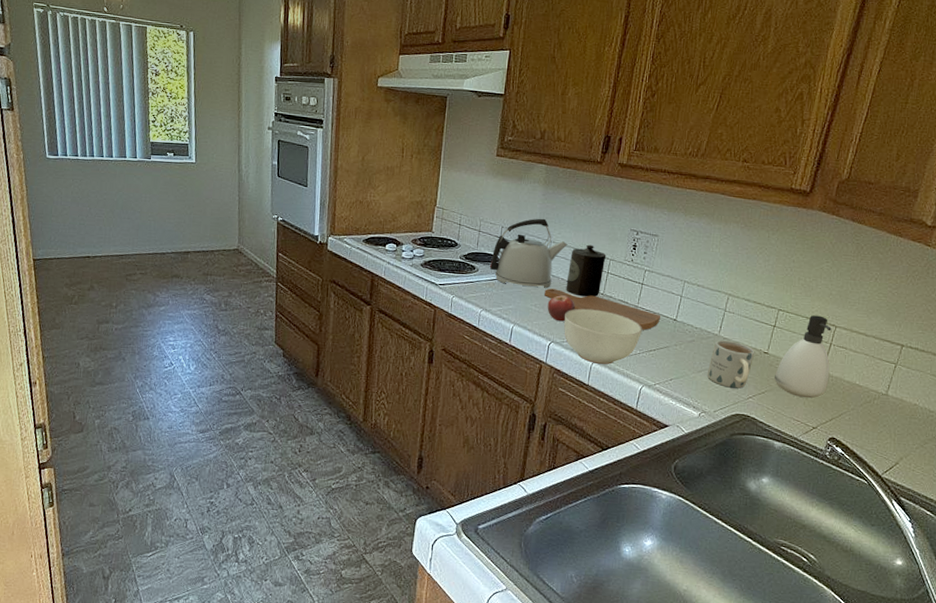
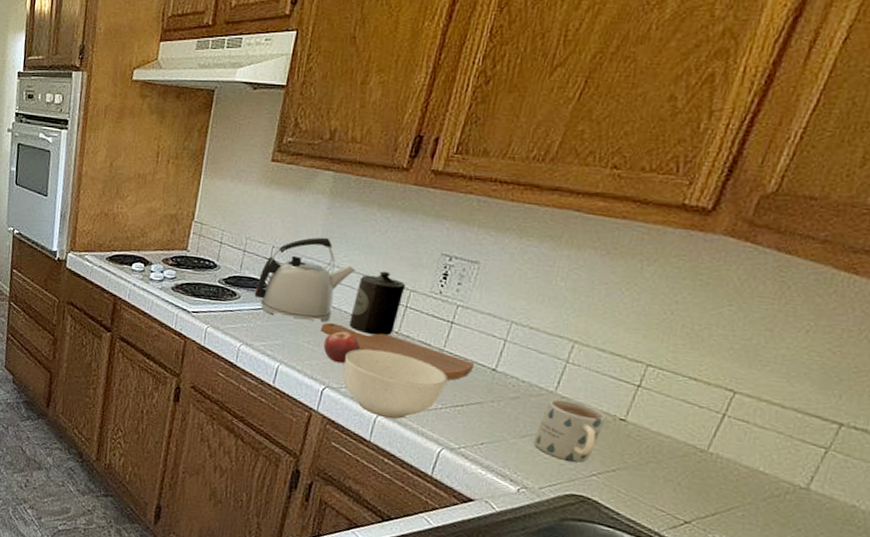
soap dispenser: present [774,315,831,399] -> none [632,374,727,484]

